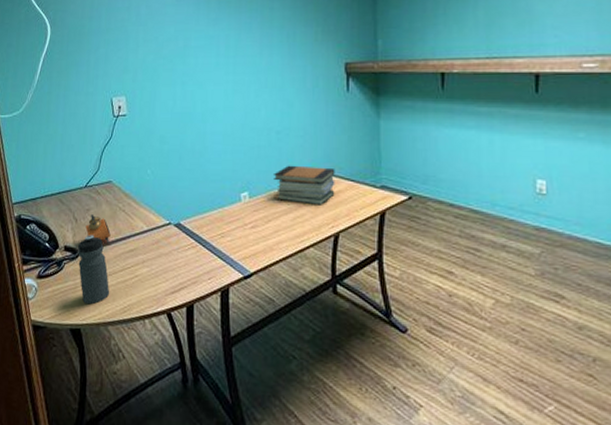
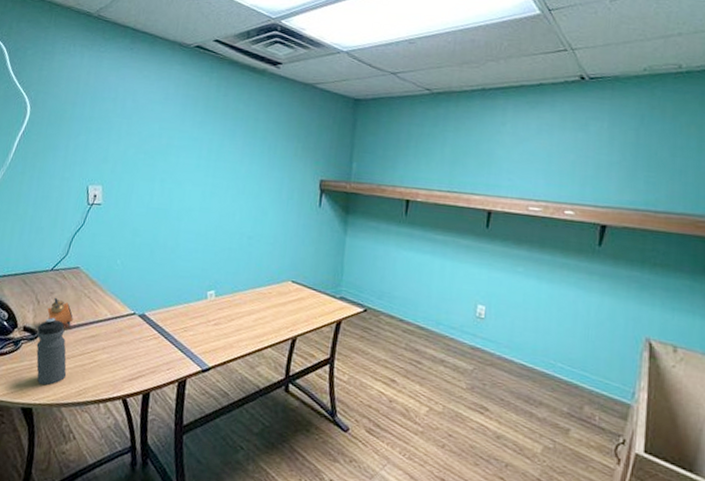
book stack: present [272,165,335,205] -> none [240,269,300,310]

